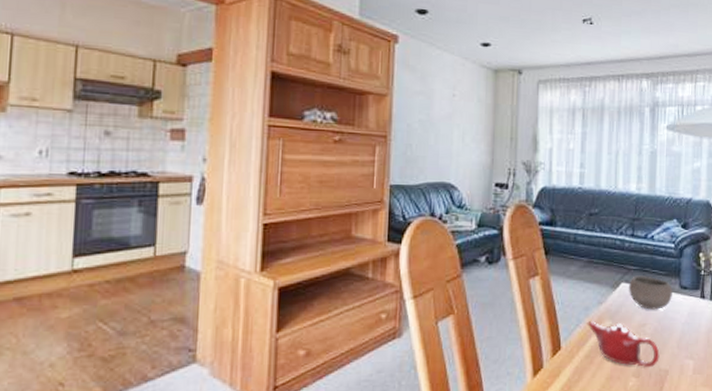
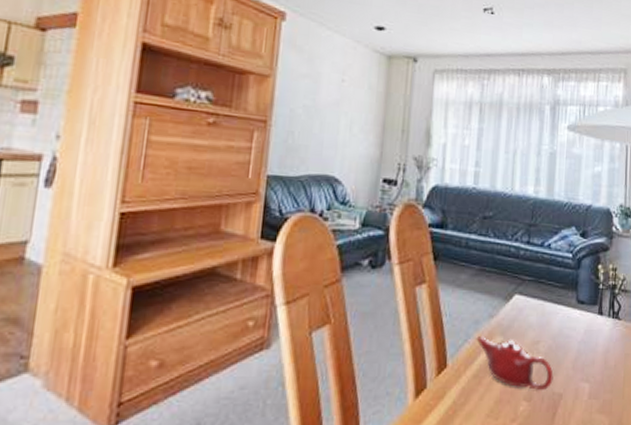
ceramic bowl: present [629,275,673,310] -> none [522,287,569,326]

